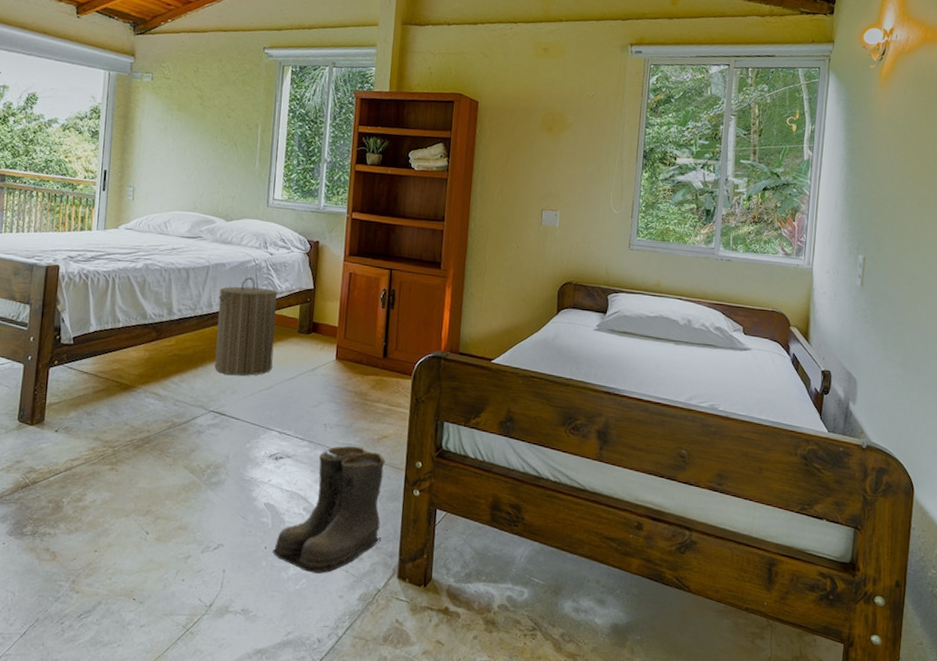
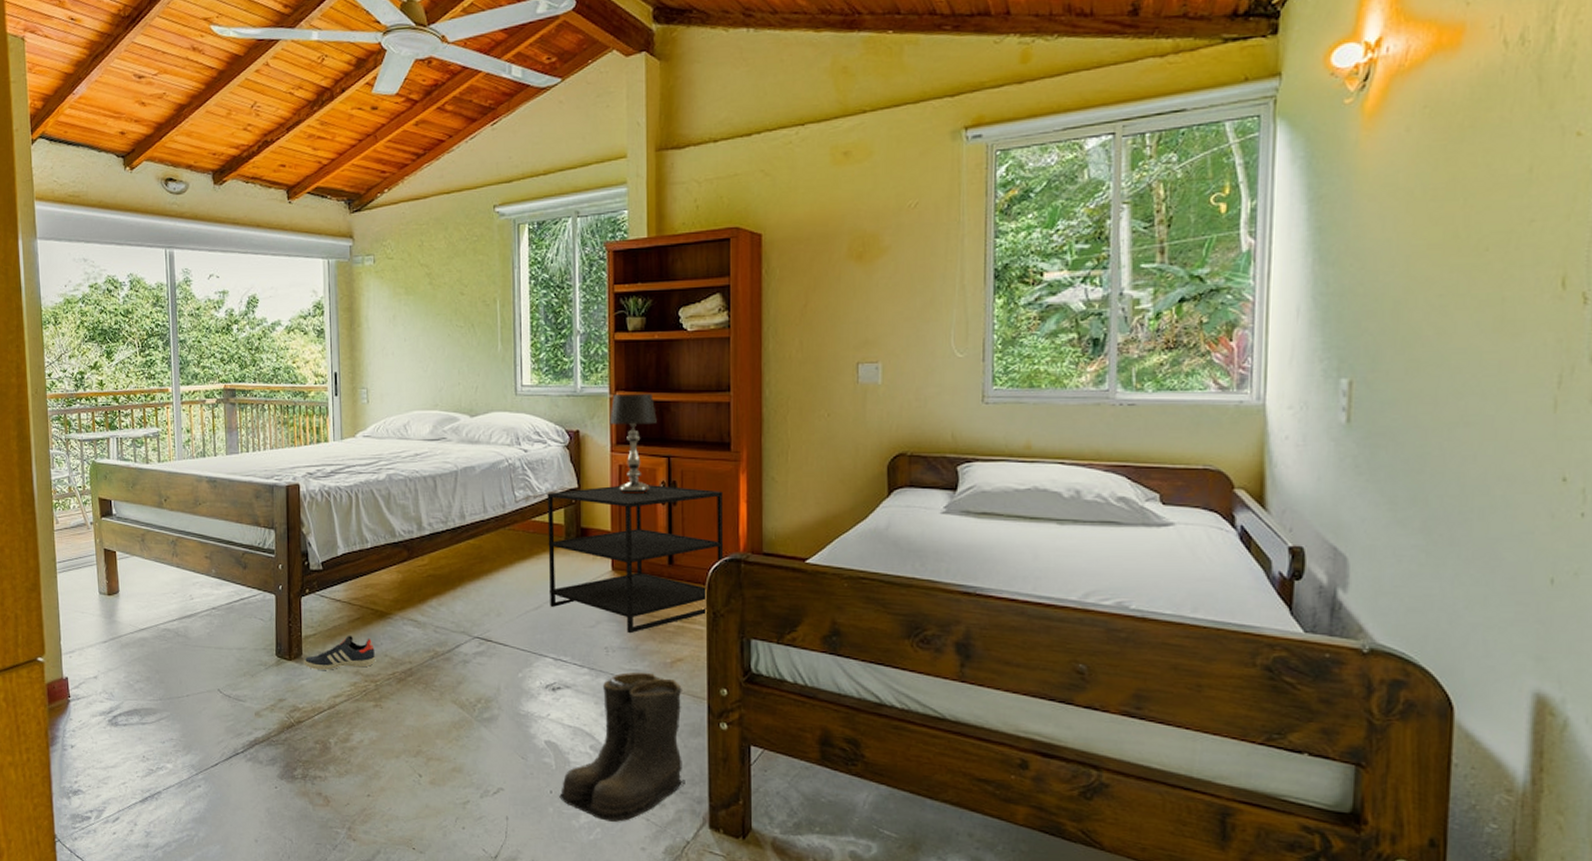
sneaker: none [45,405,117,436] -> present [304,636,376,670]
laundry hamper: present [214,277,278,376] -> none [471,480,539,596]
side table: none [280,289,432,414] -> present [547,485,724,634]
table lamp: none [345,214,385,298] -> present [609,393,658,495]

